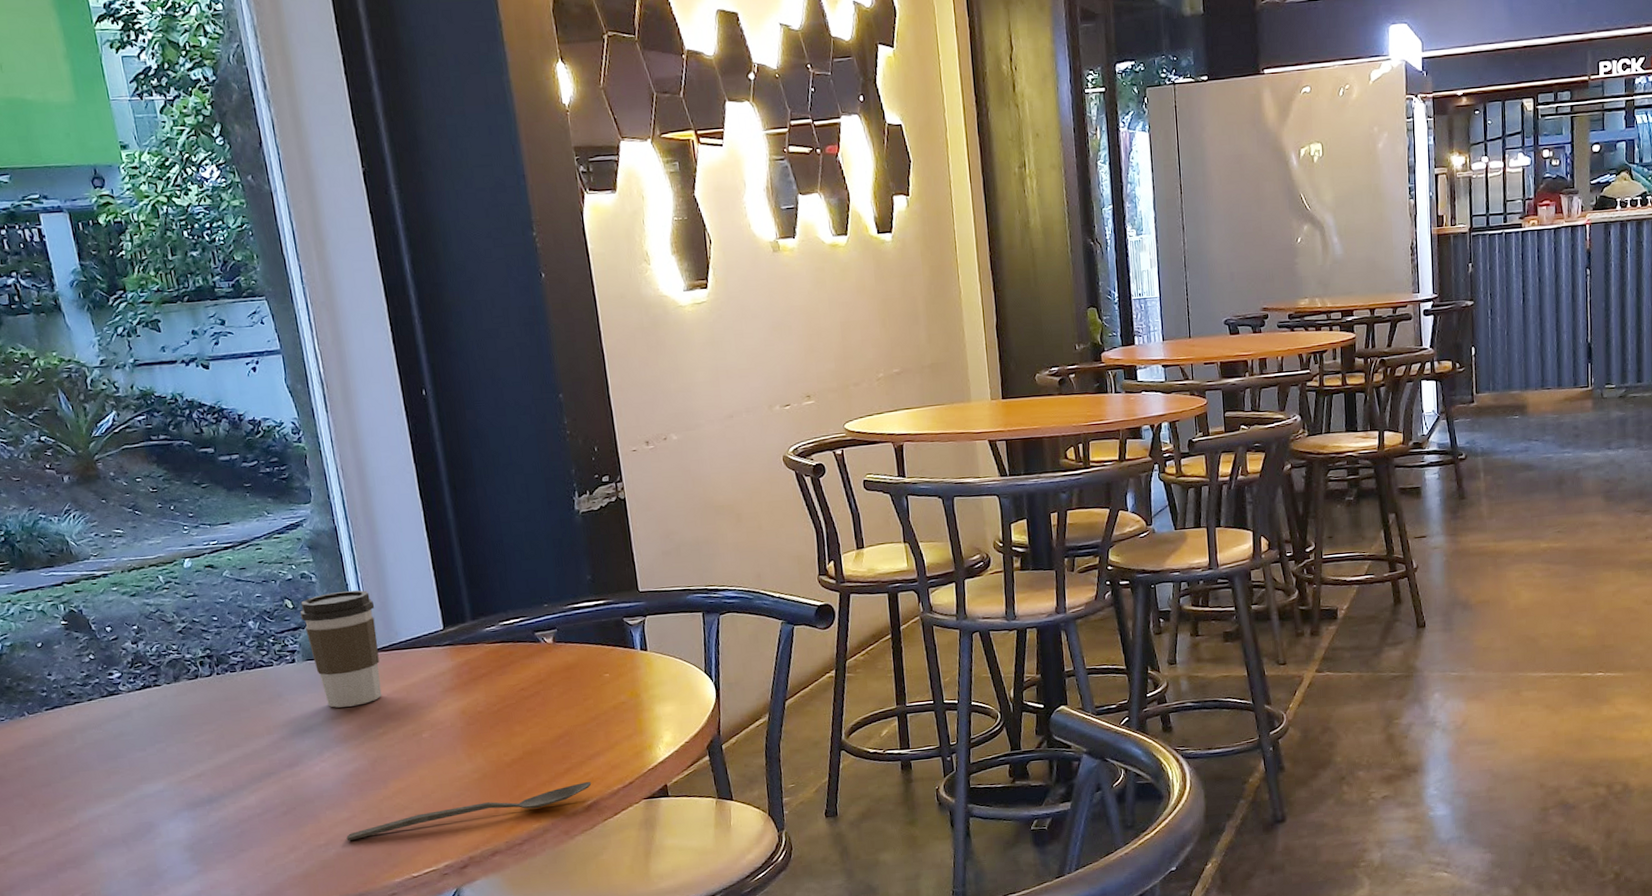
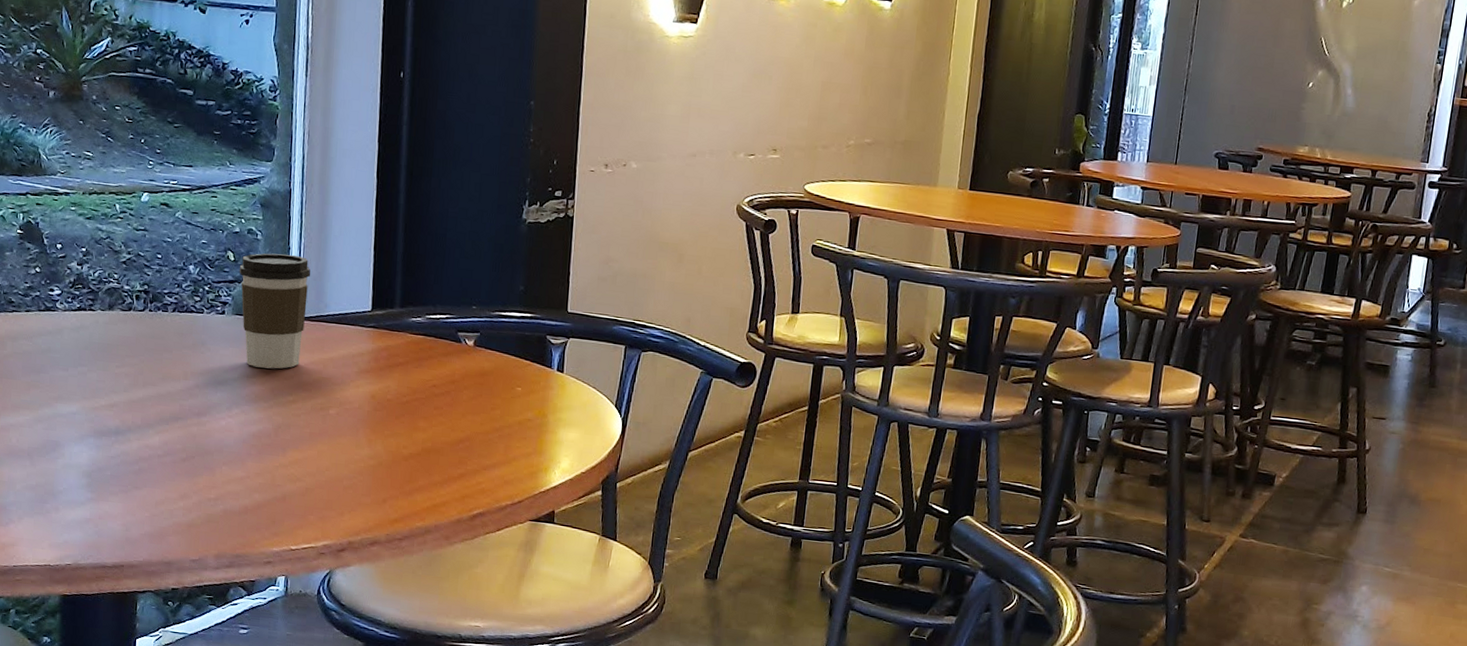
spoon: present [346,781,592,841] -> none [236,488,482,507]

